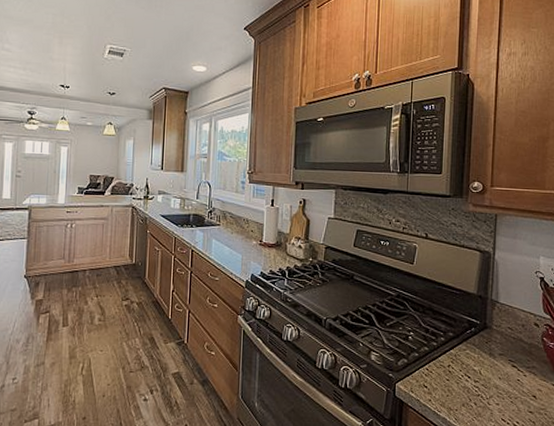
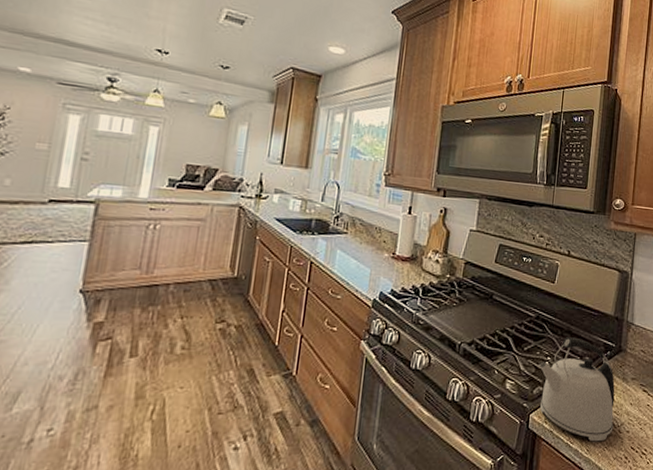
kettle: none [401,314,482,412] -> present [538,337,615,442]

